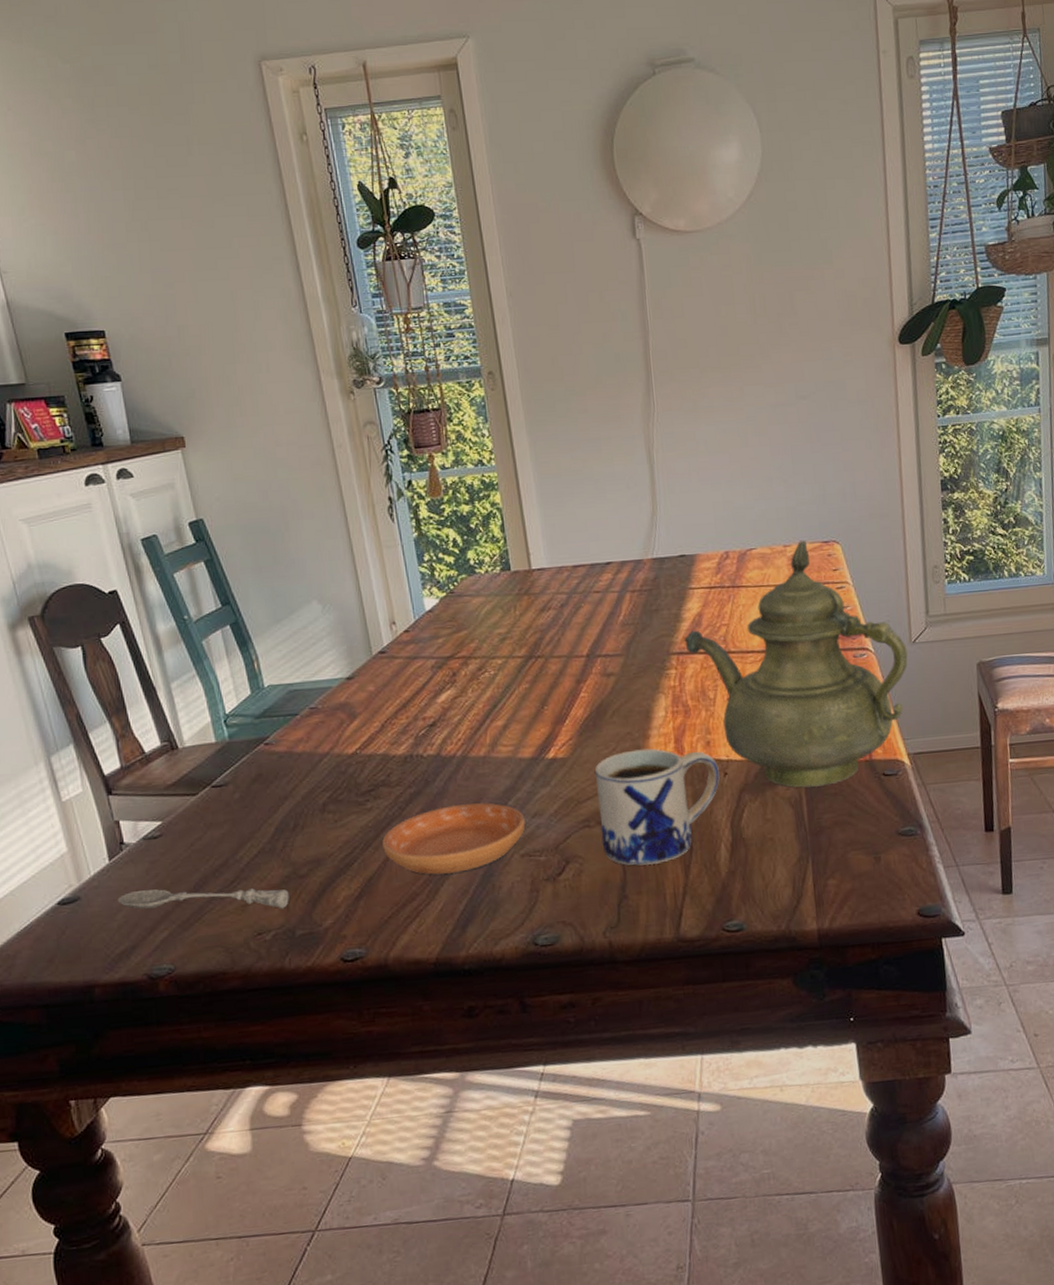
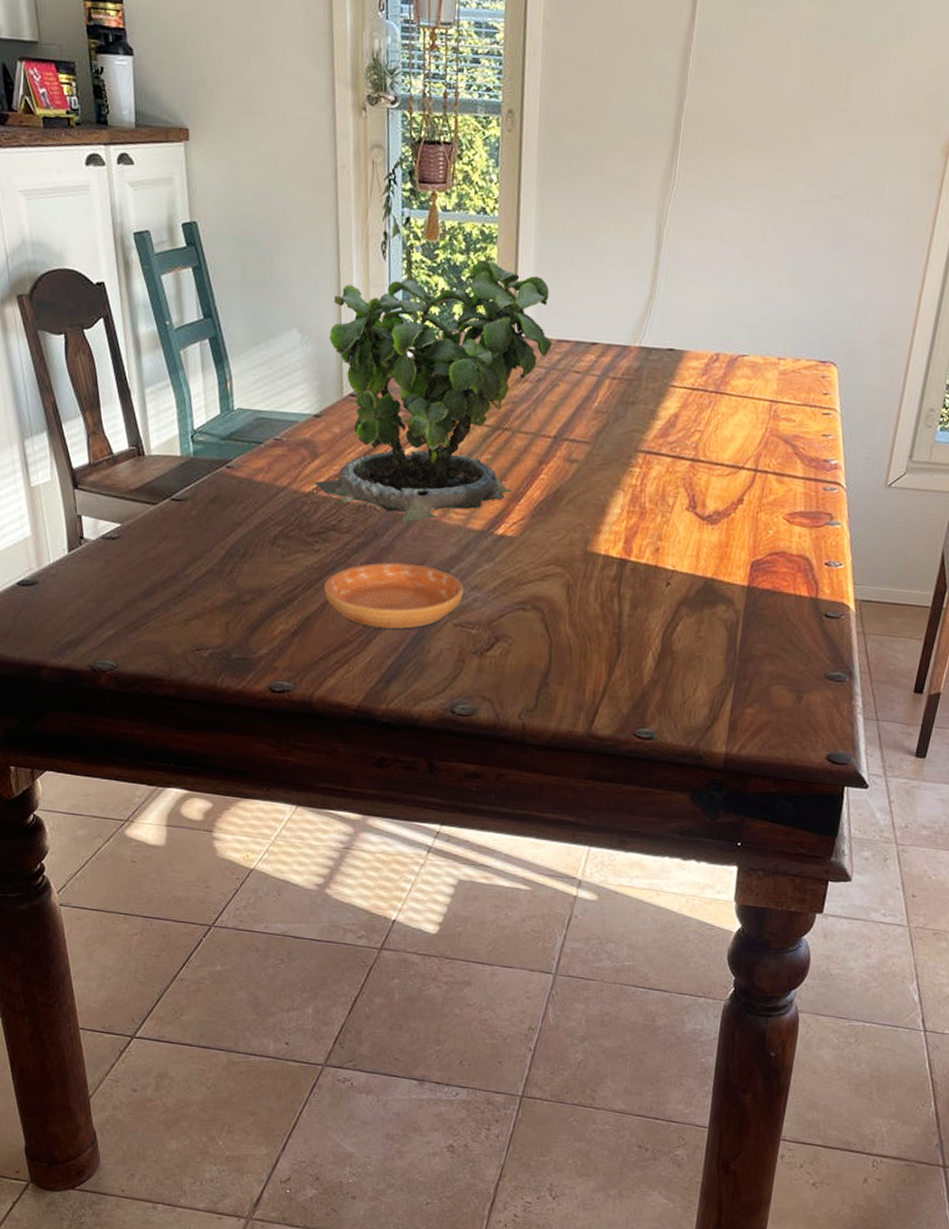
soupspoon: present [117,888,290,909] -> none [72,586,231,631]
potted plant: none [350,503,569,764] -> present [314,245,553,522]
mug: present [594,748,720,866] -> none [534,542,663,659]
teapot: present [683,540,908,788] -> none [654,356,881,615]

